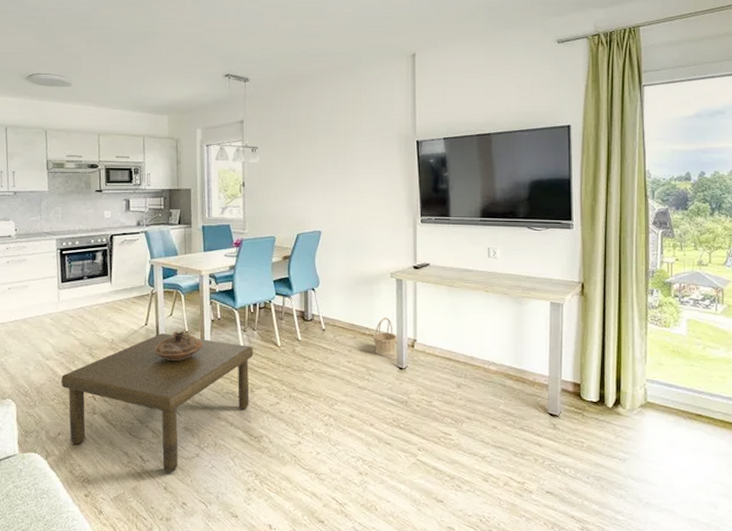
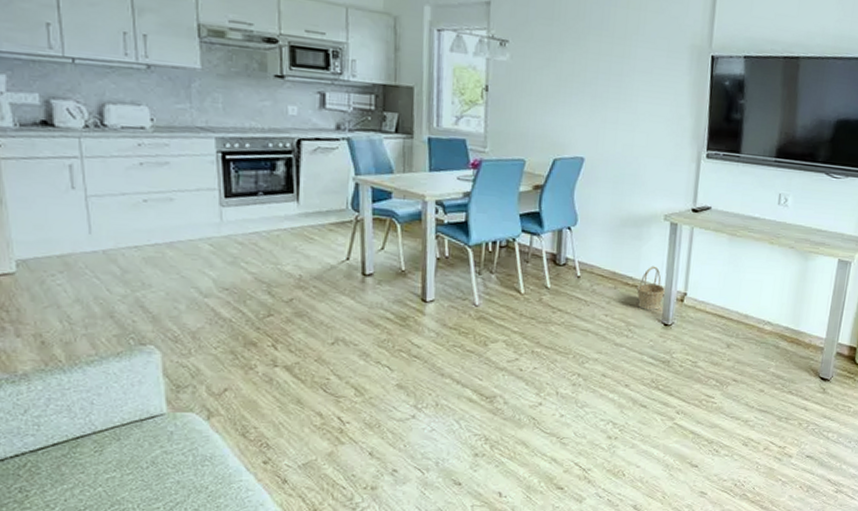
coffee table: present [61,333,254,473] -> none [227,271,490,437]
decorative bowl: present [154,330,203,362] -> none [359,269,424,307]

